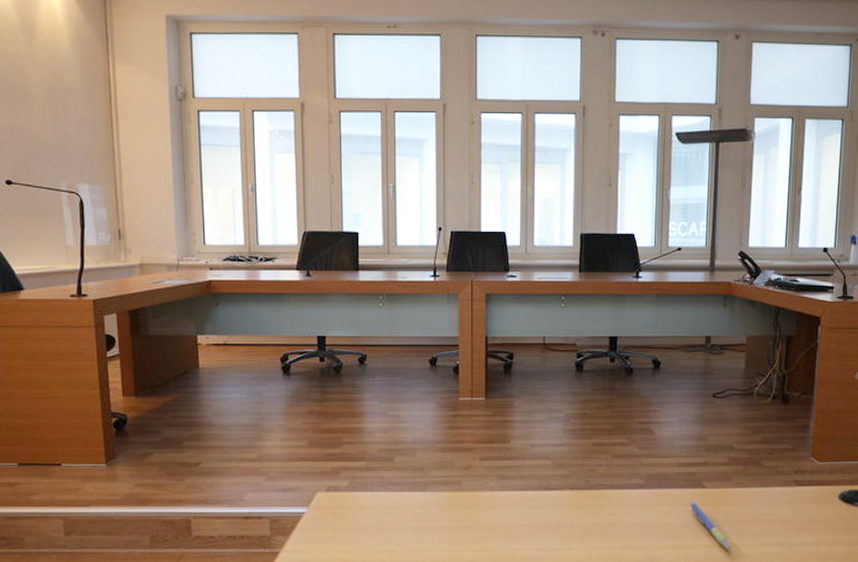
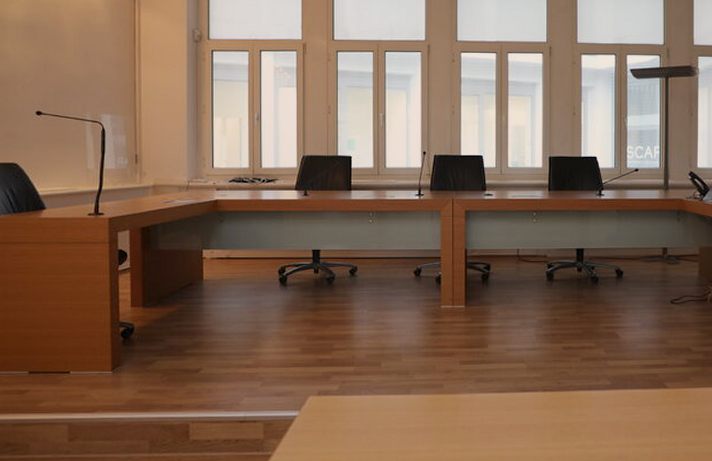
pen: present [689,501,731,550] -> none [653,400,693,448]

